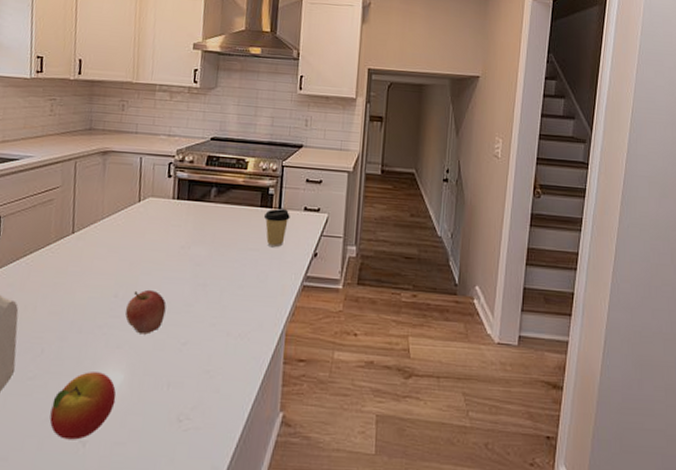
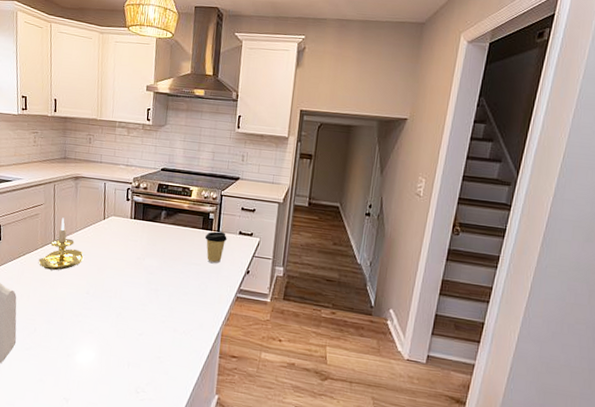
apple: present [49,372,117,440] -> none [42,348,90,397]
candle holder: none [50,202,113,271] -> present [38,217,84,271]
fruit: present [125,289,166,335] -> none [95,290,126,325]

